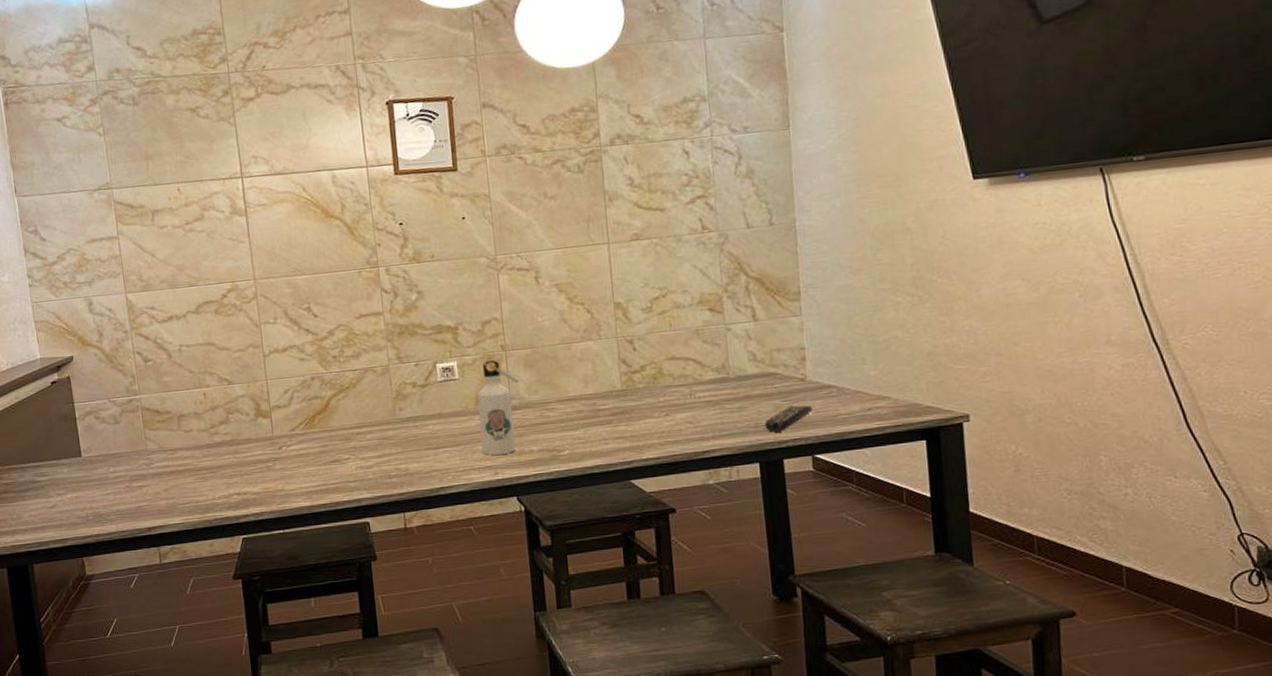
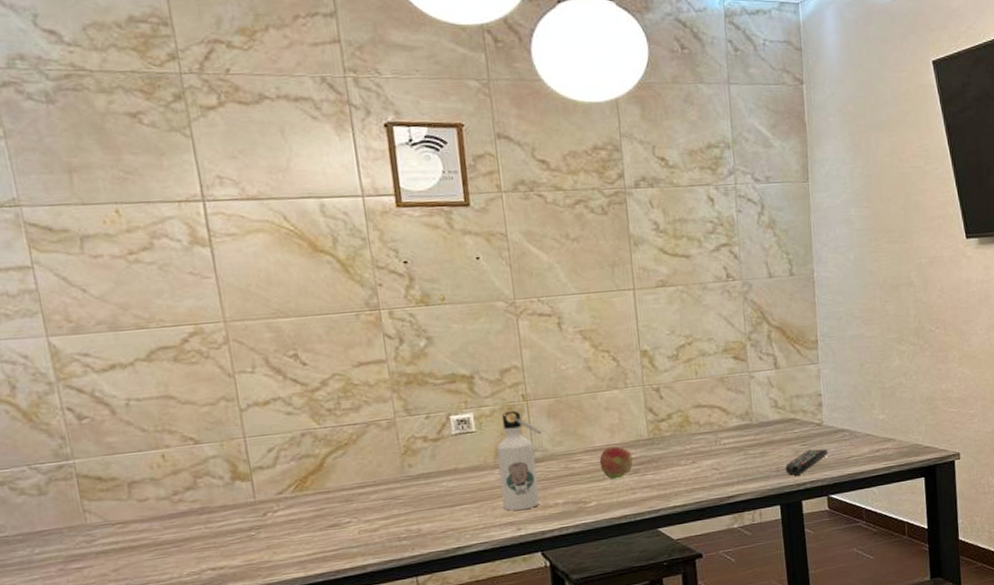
fruit: none [573,397,606,429] -> present [599,446,633,480]

